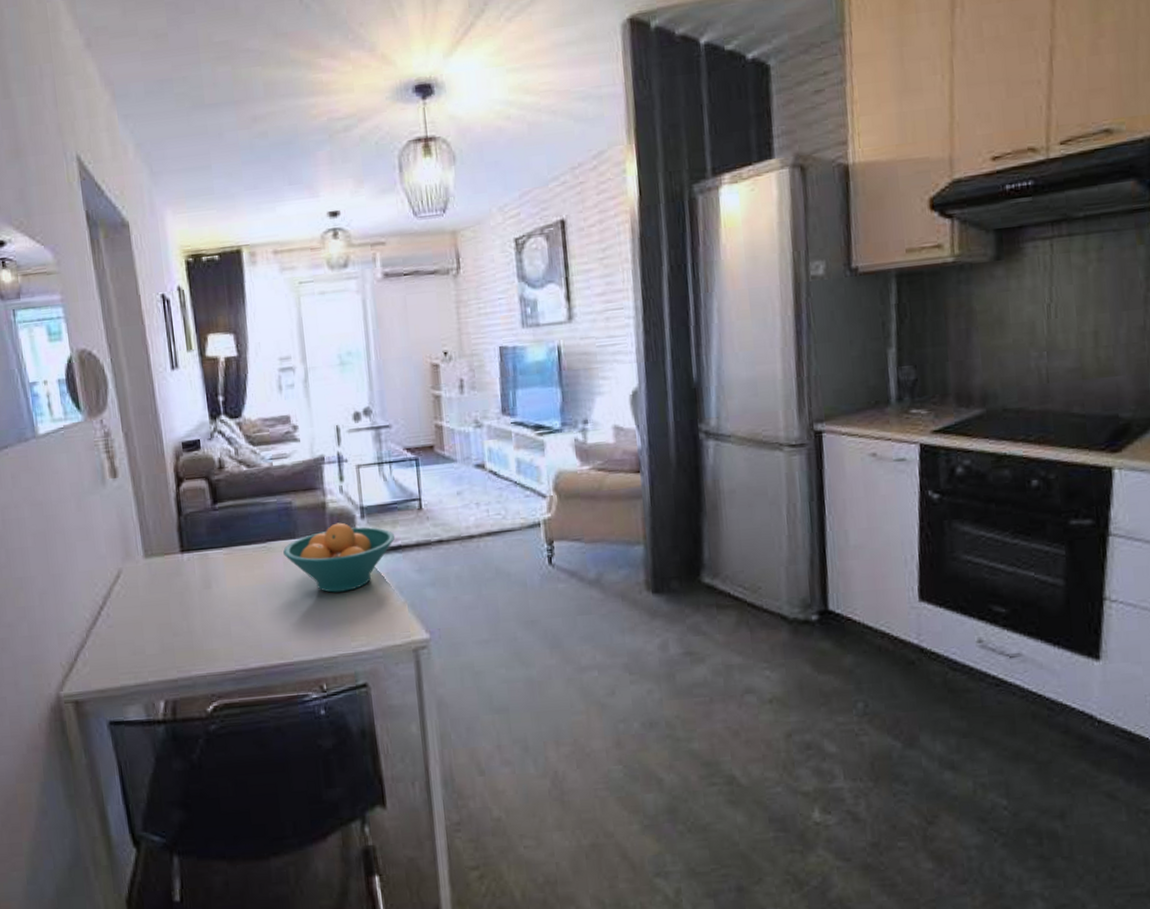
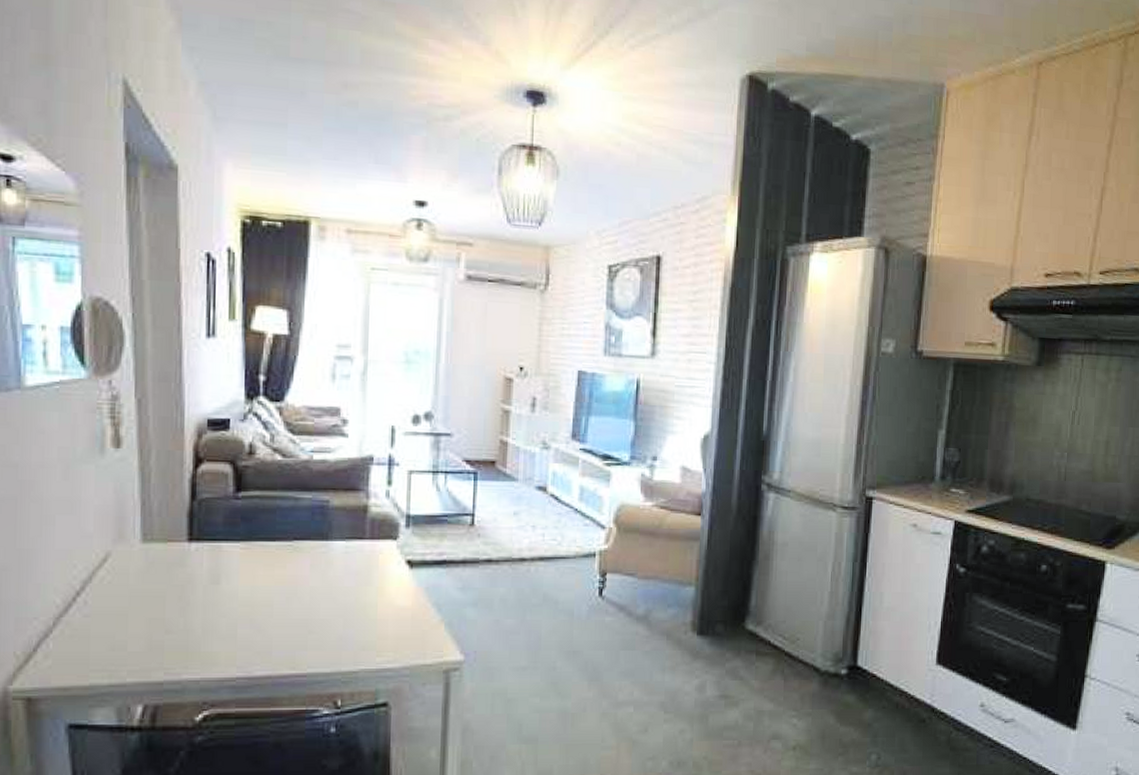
fruit bowl: present [283,522,395,593] -> none [312,529,441,603]

